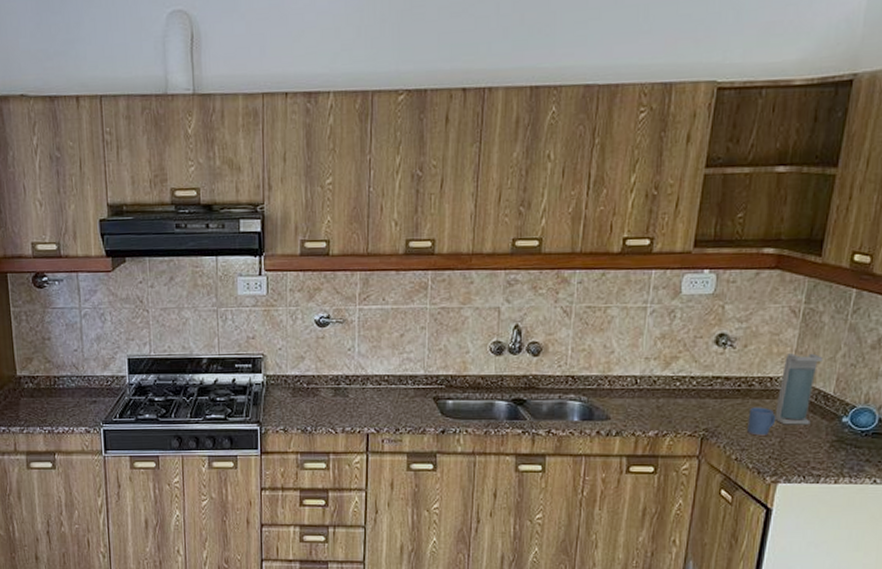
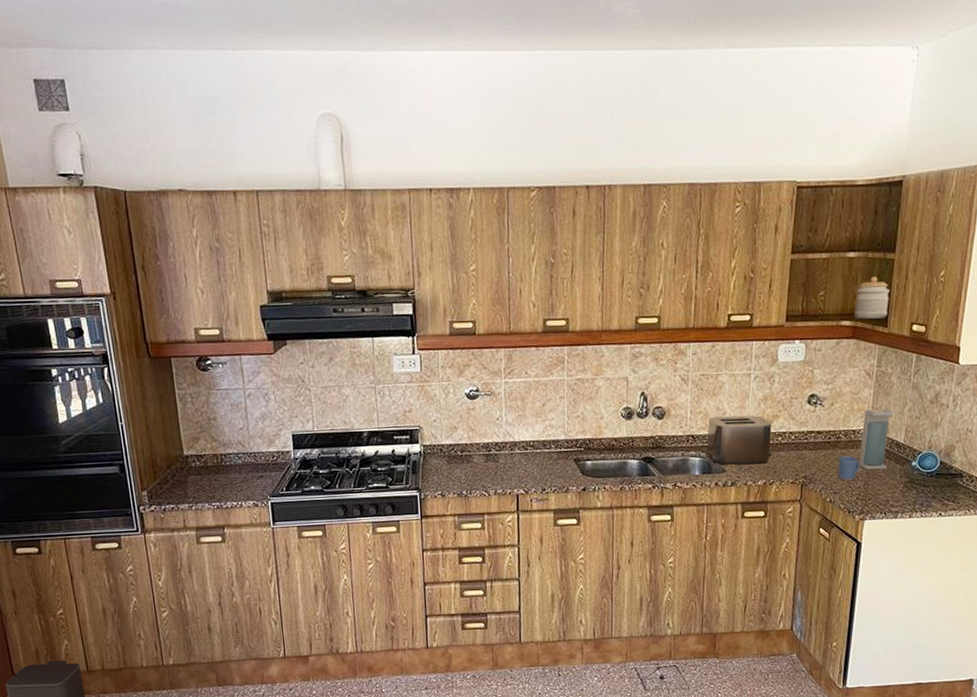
toaster: none [587,355,669,412] -> present [706,415,772,465]
jar: none [779,196,828,247] -> present [854,277,890,320]

